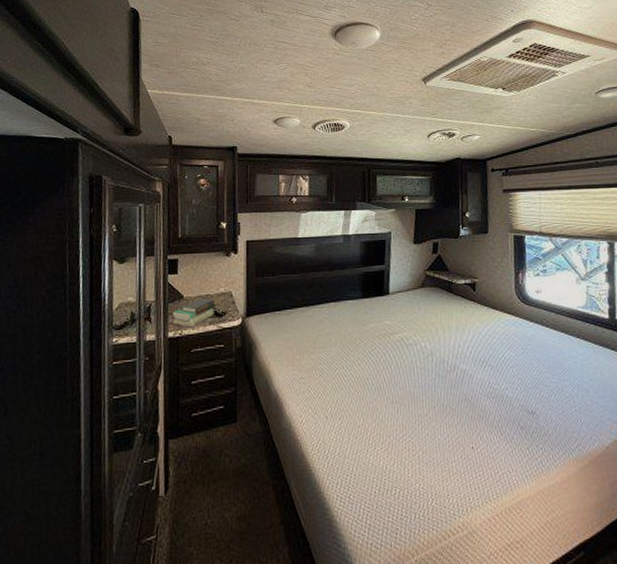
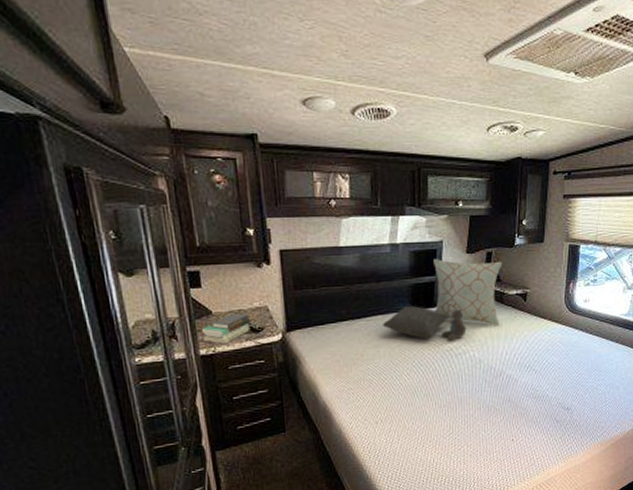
pillow: none [335,294,400,327] -> present [383,306,450,338]
pillow: none [383,249,450,317] -> present [434,259,503,327]
stuffed animal: none [391,294,417,331] -> present [441,305,467,342]

